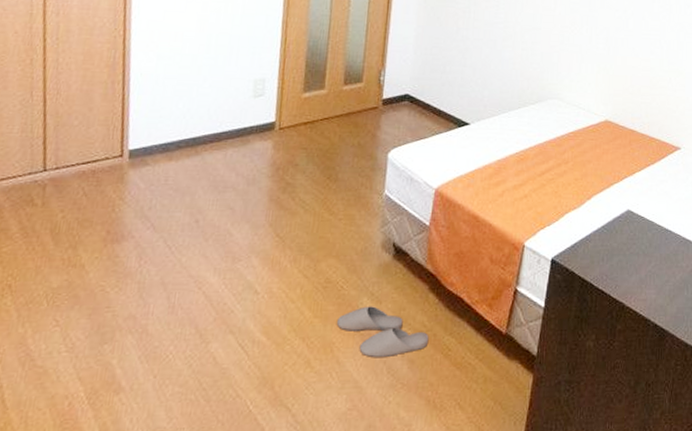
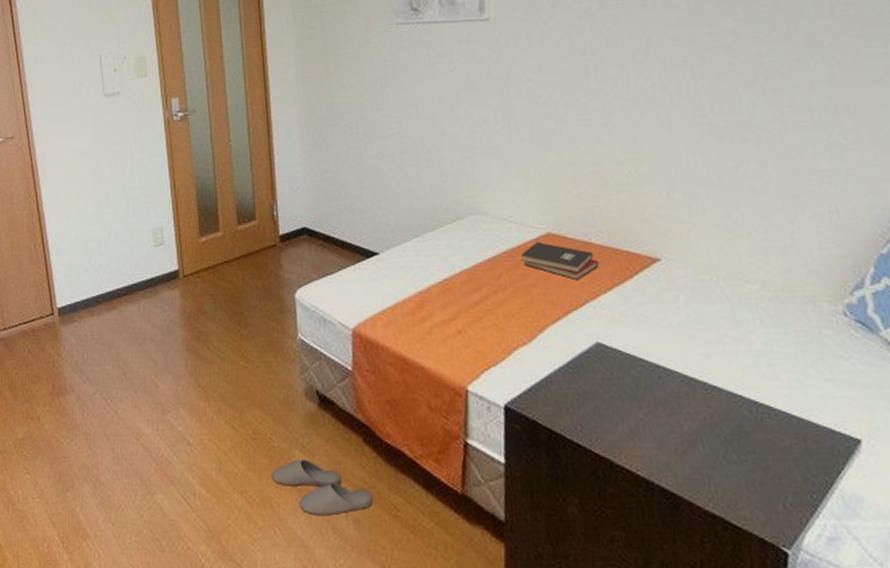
hardback book: none [583,126,639,160] -> present [520,241,599,281]

